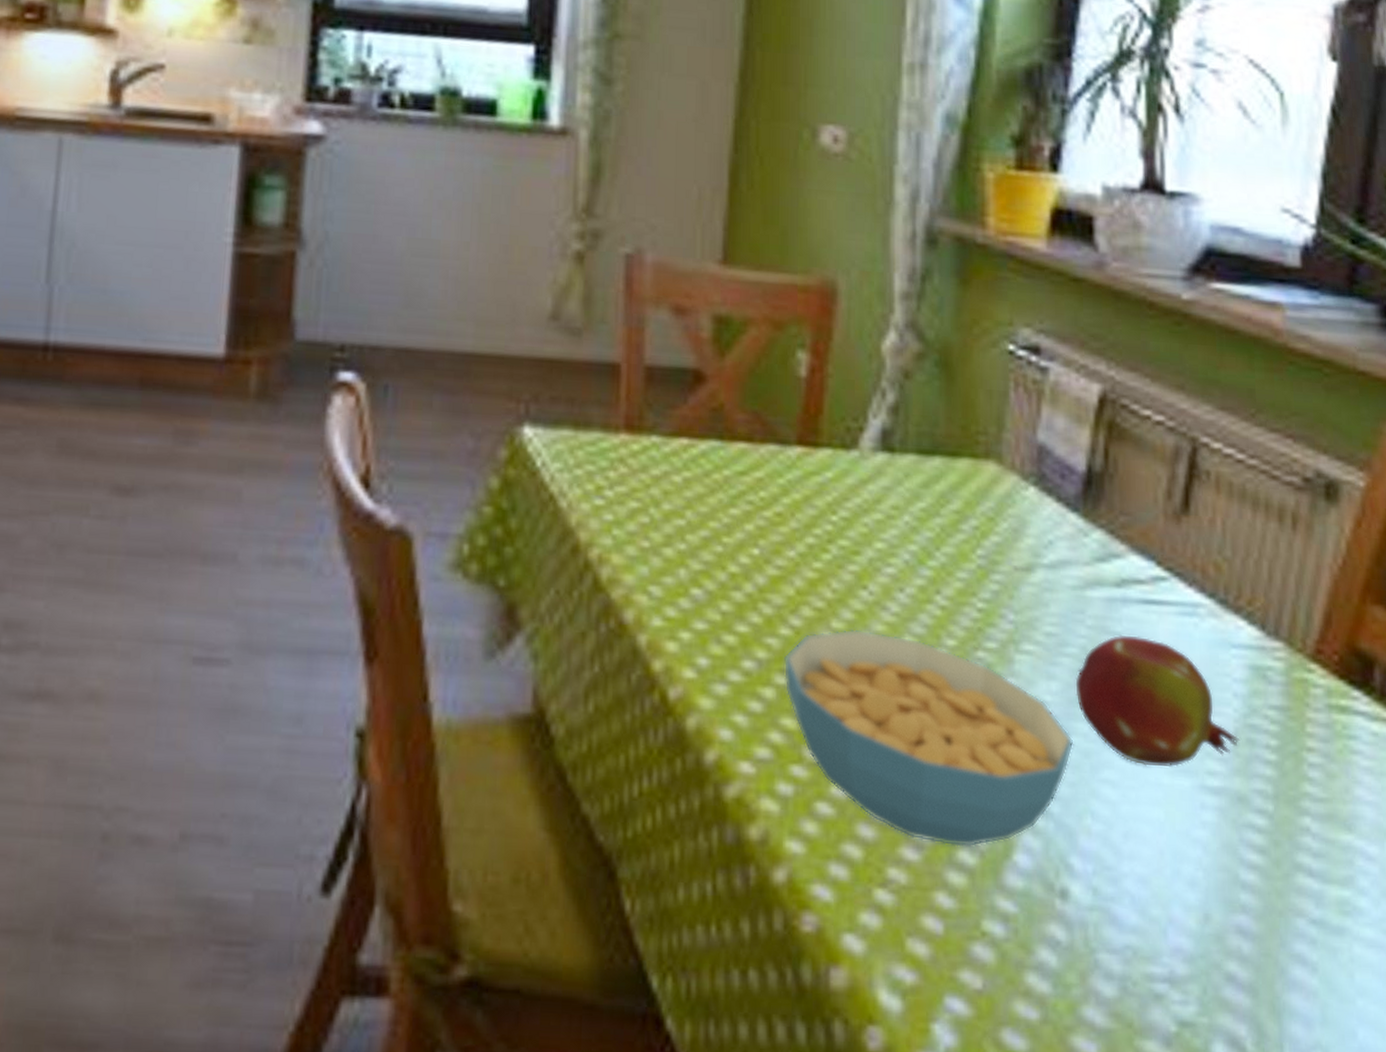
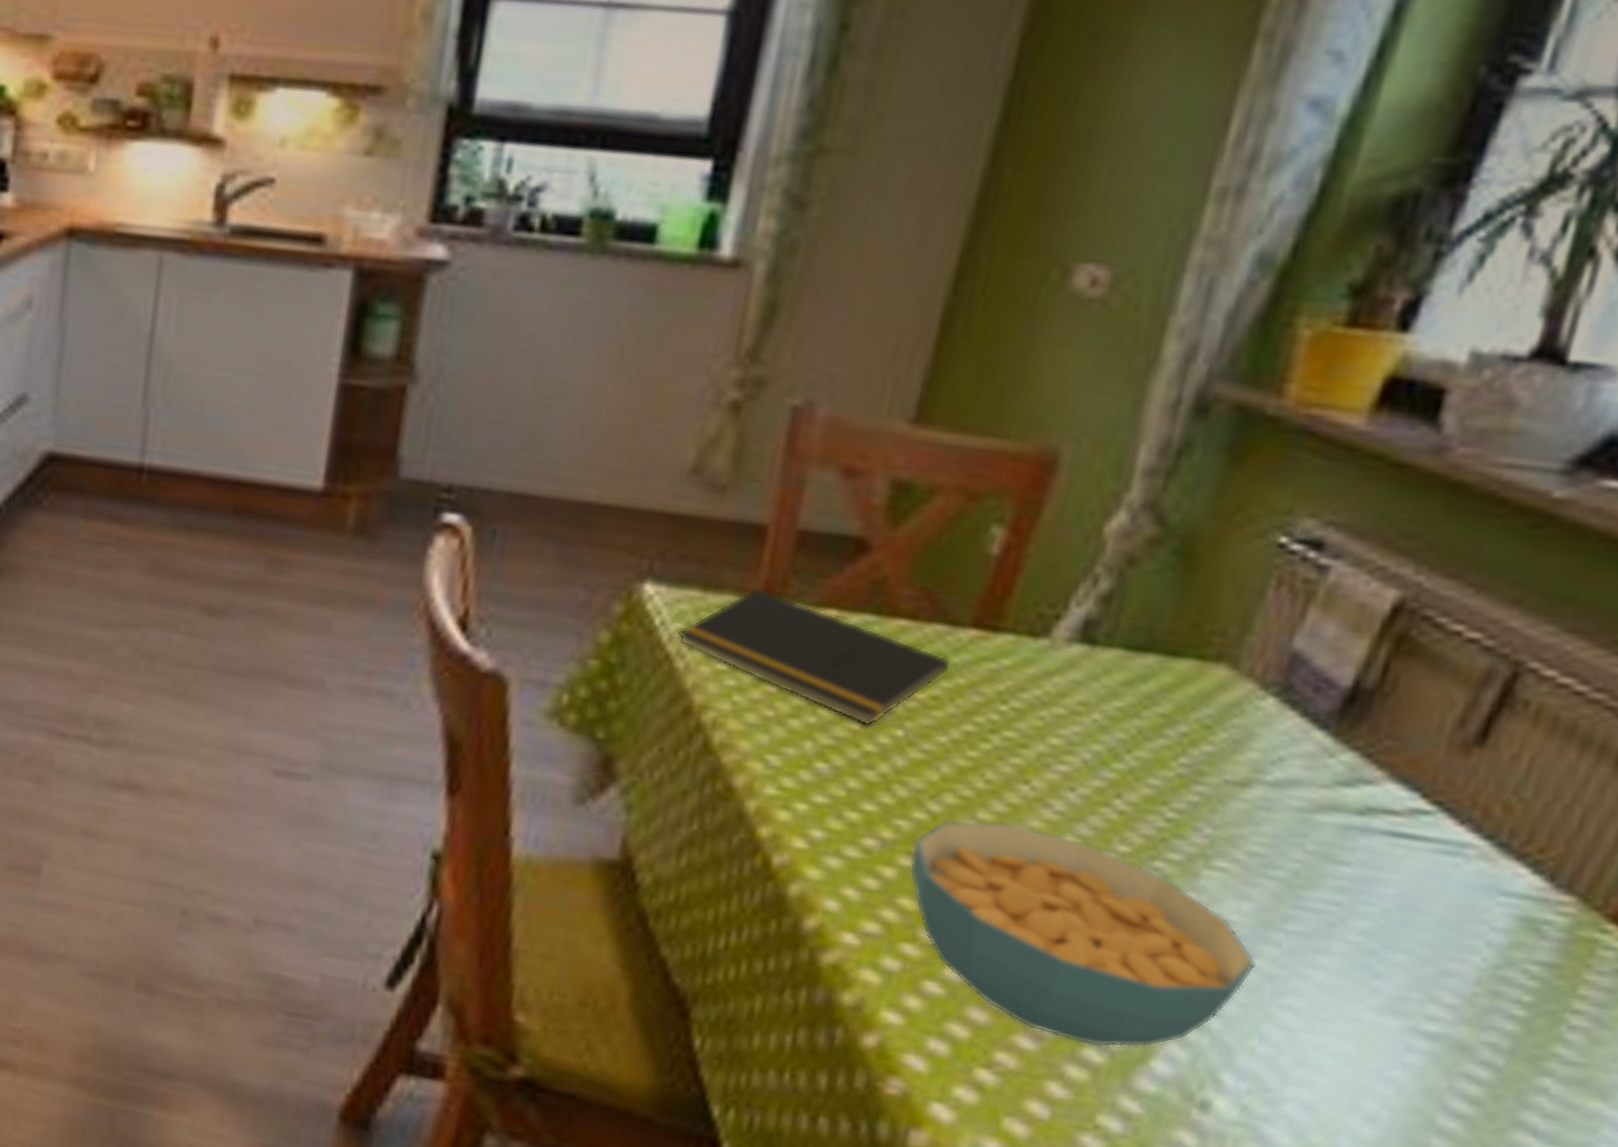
notepad: none [558,422,787,549] -> present [677,586,953,727]
fruit: present [1075,634,1241,768] -> none [1271,864,1482,1006]

